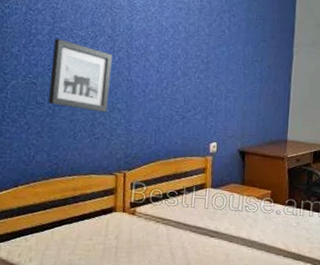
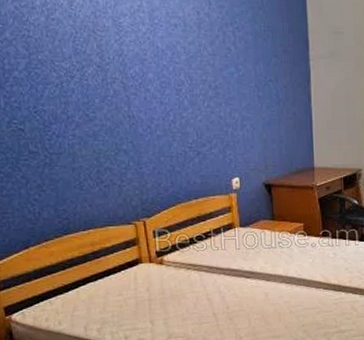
wall art: present [48,38,113,113] -> none [34,74,112,157]

